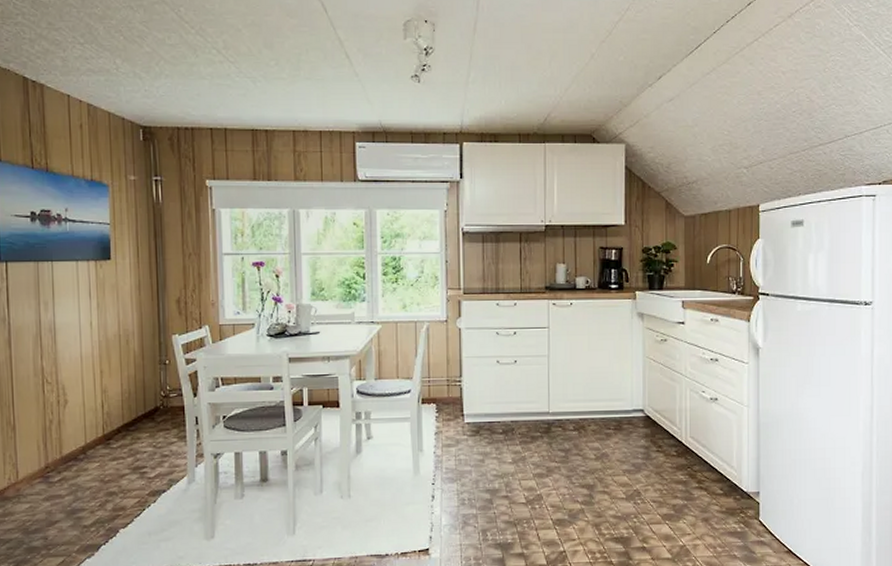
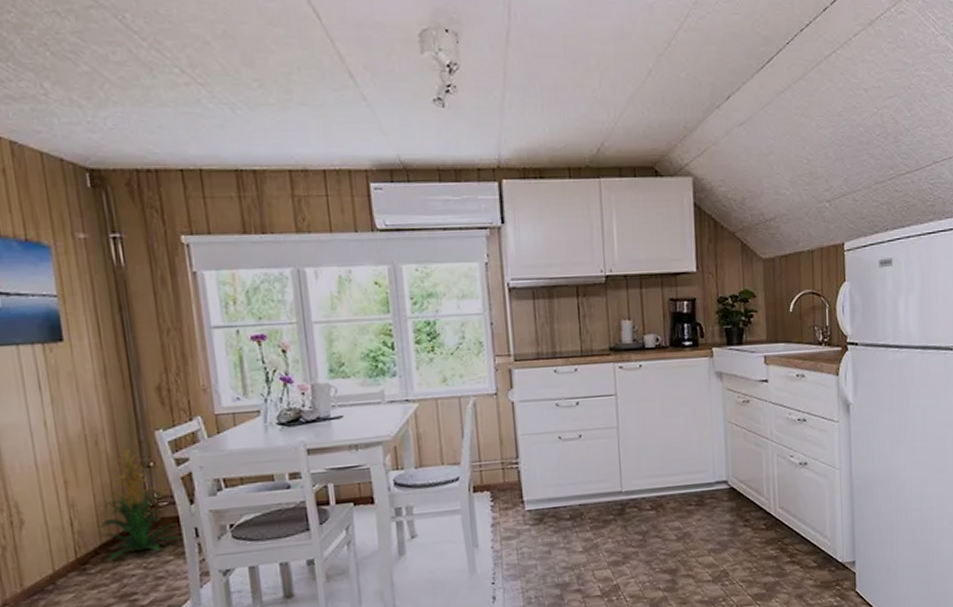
indoor plant: none [123,349,185,438] -> present [99,449,182,561]

